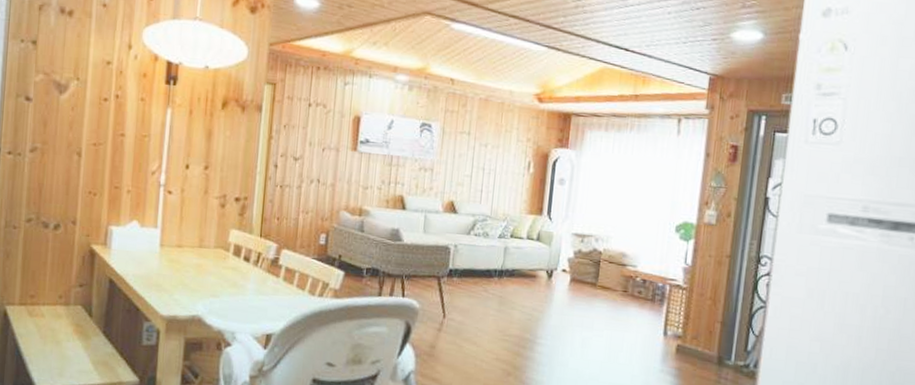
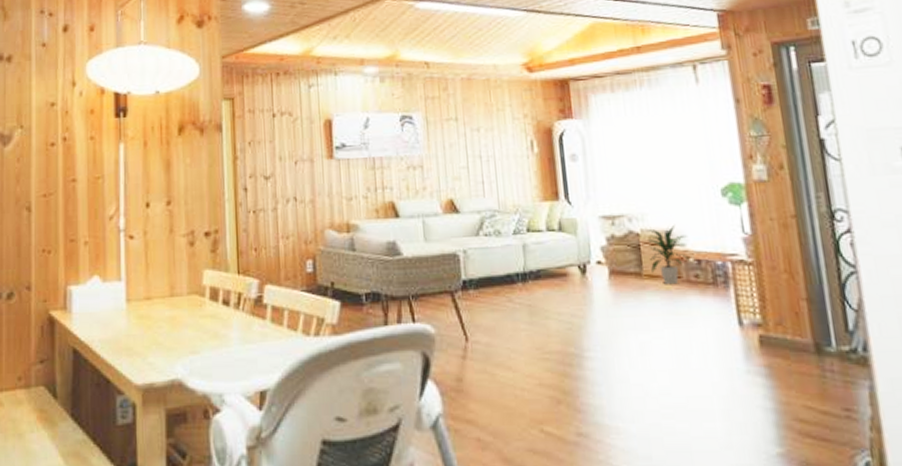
indoor plant: none [605,248,640,297] -> present [647,224,692,285]

